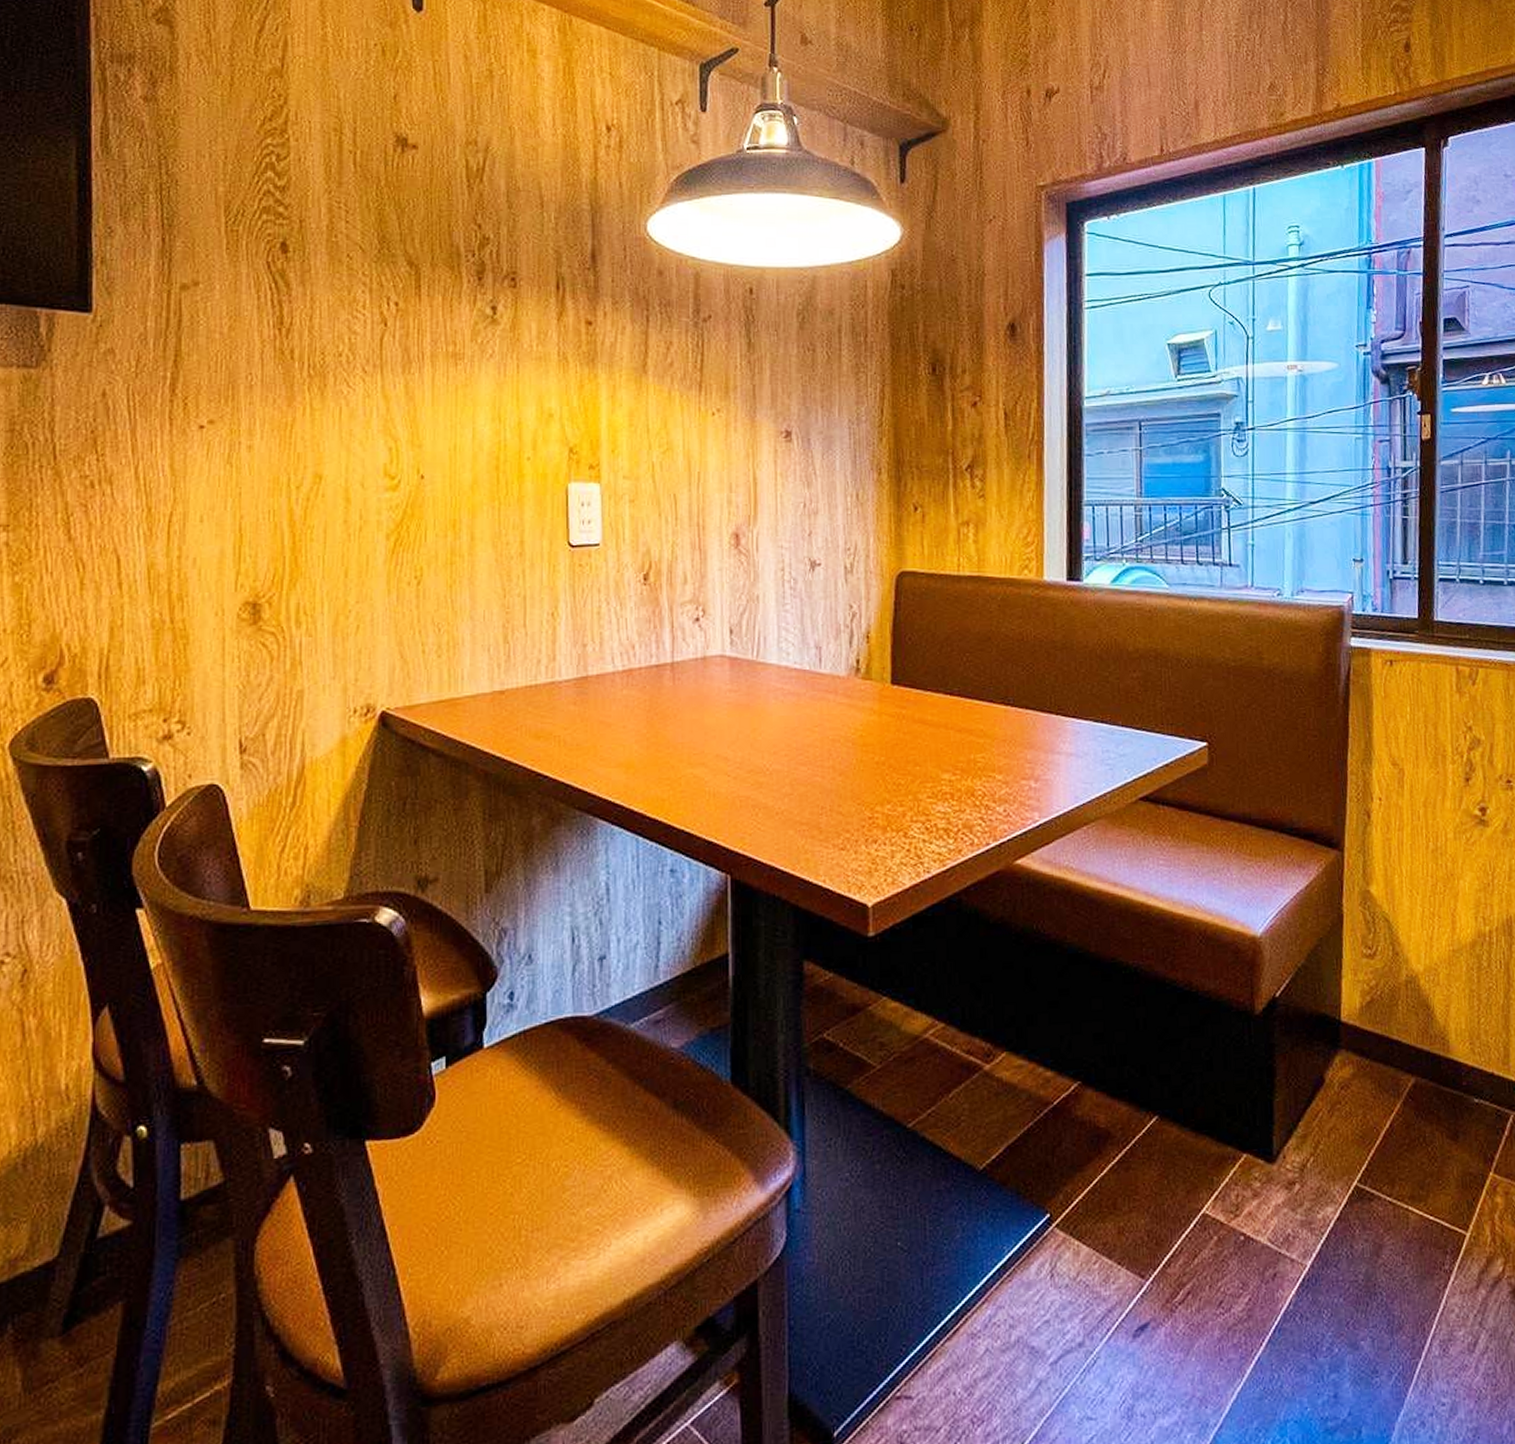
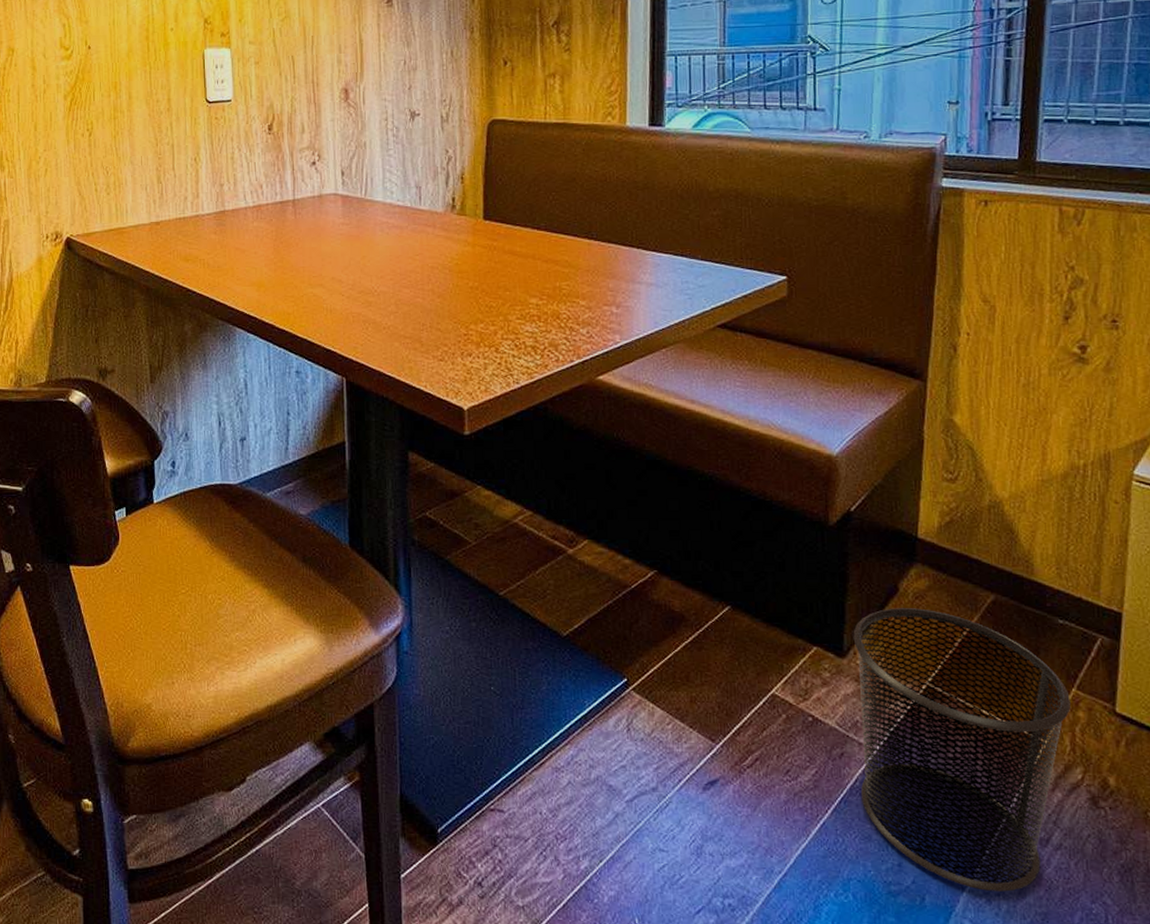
waste bin: none [1282,1099,1489,1413] -> present [853,608,1071,892]

